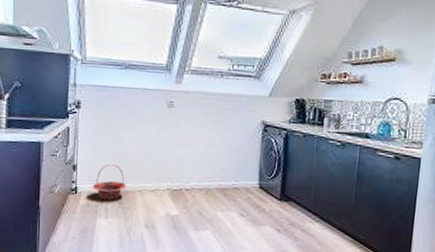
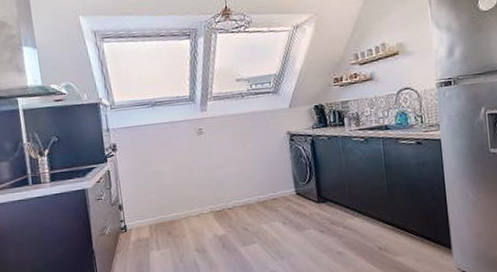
basket: present [92,163,127,201] -> none [140,197,173,233]

